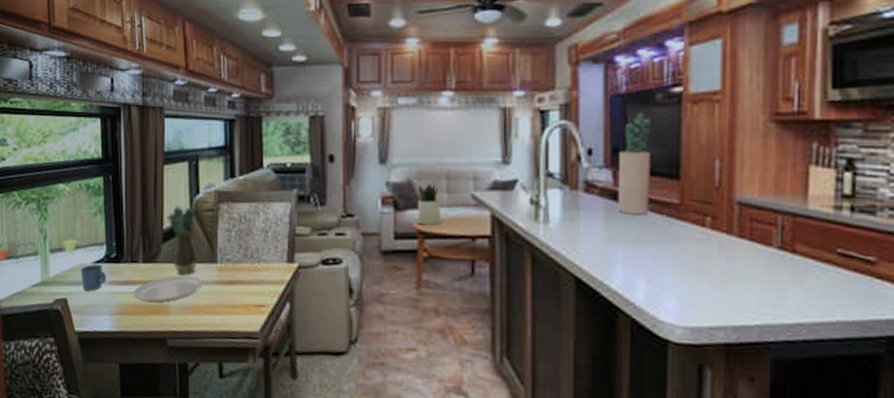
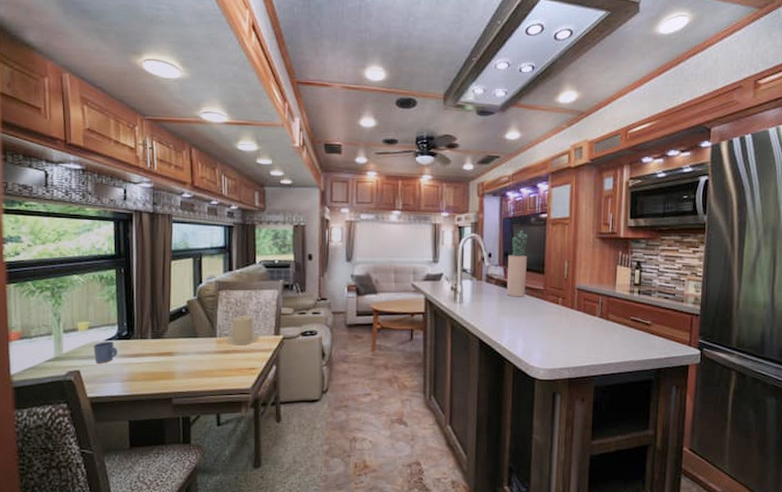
plate: present [133,275,203,303] -> none [142,348,204,371]
vase: present [167,204,198,276] -> none [173,292,200,348]
candle: none [228,235,269,275] -> present [226,315,260,346]
planter: present [416,183,444,226] -> none [372,276,392,306]

